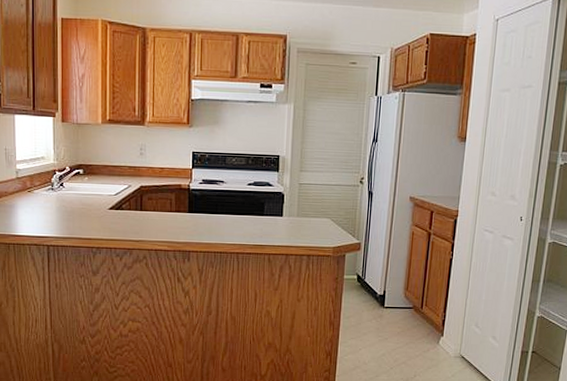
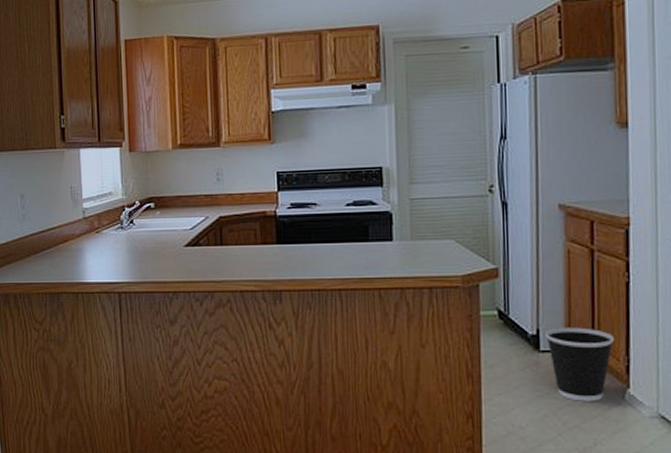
wastebasket: none [390,290,438,345] -> present [546,327,615,402]

